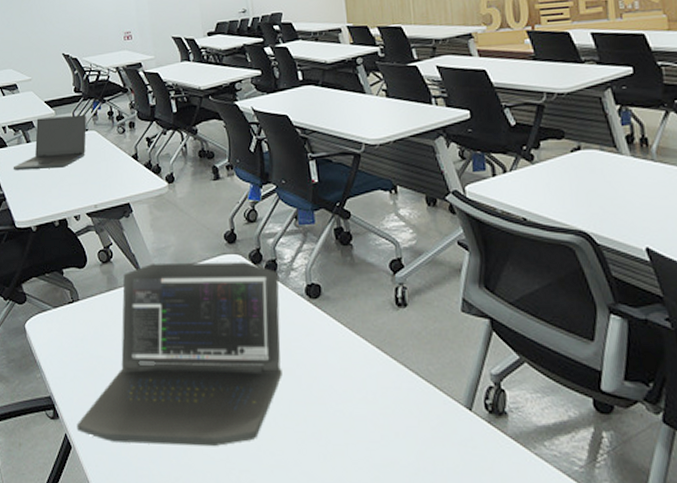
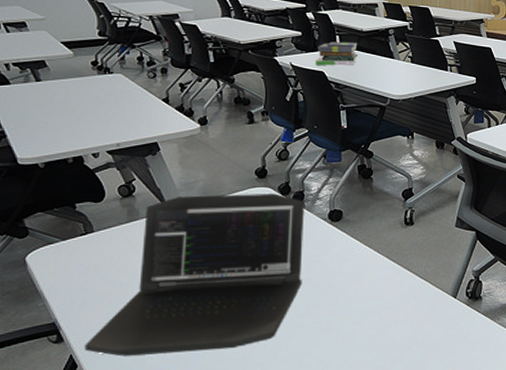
laptop: present [13,114,86,170] -> none [16,57,112,107]
books: none [278,77,325,109] -> present [316,42,359,66]

